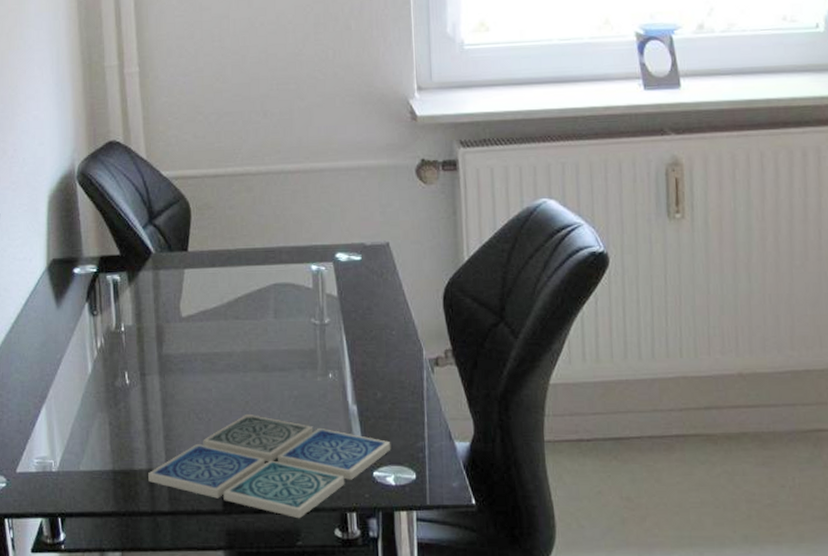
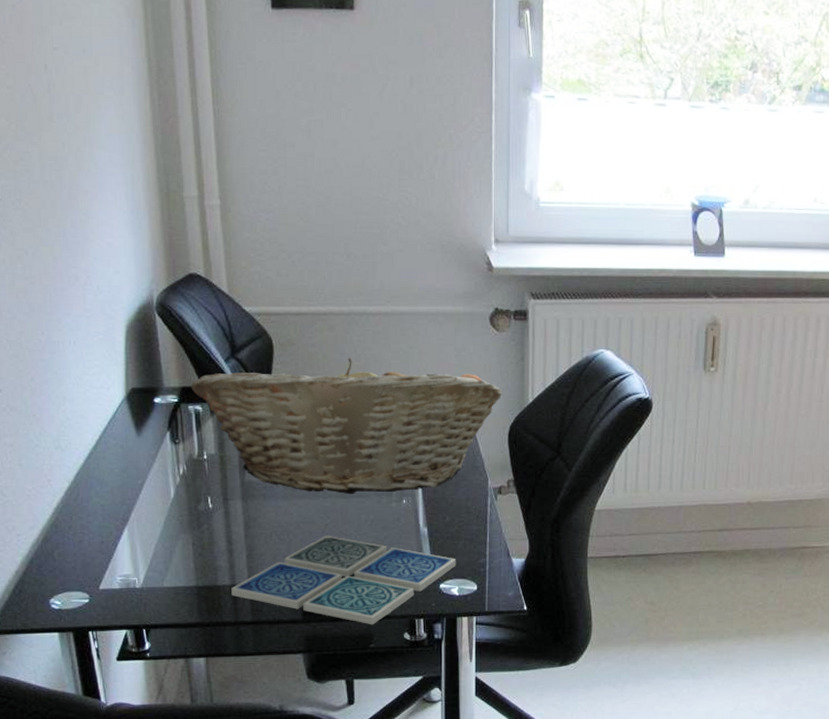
fruit basket: none [109,219,434,368] -> present [190,358,502,495]

